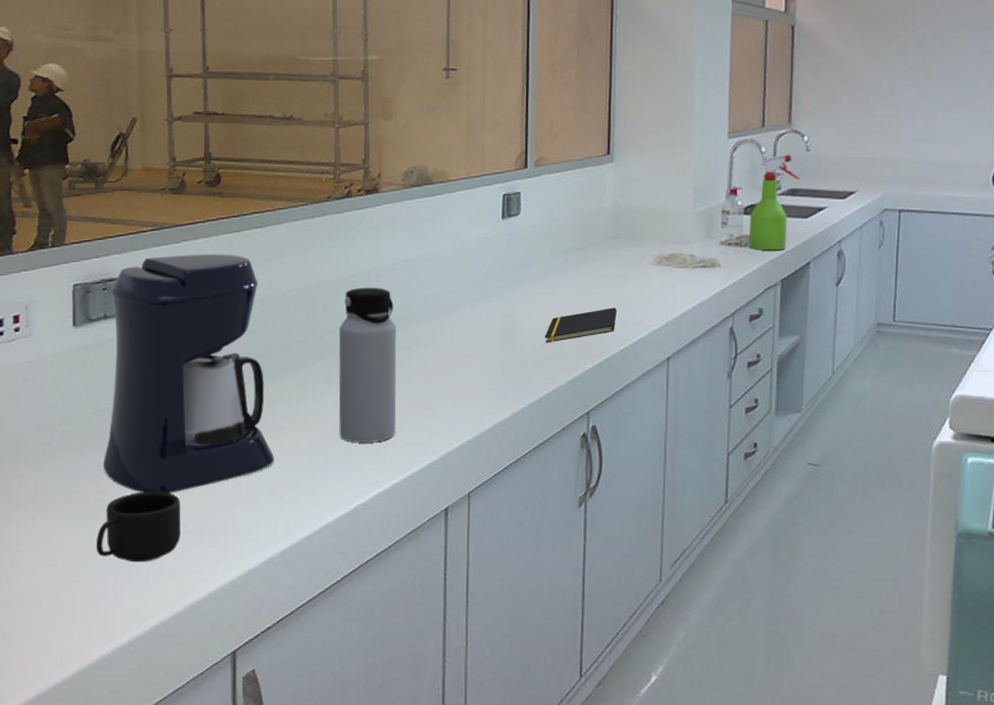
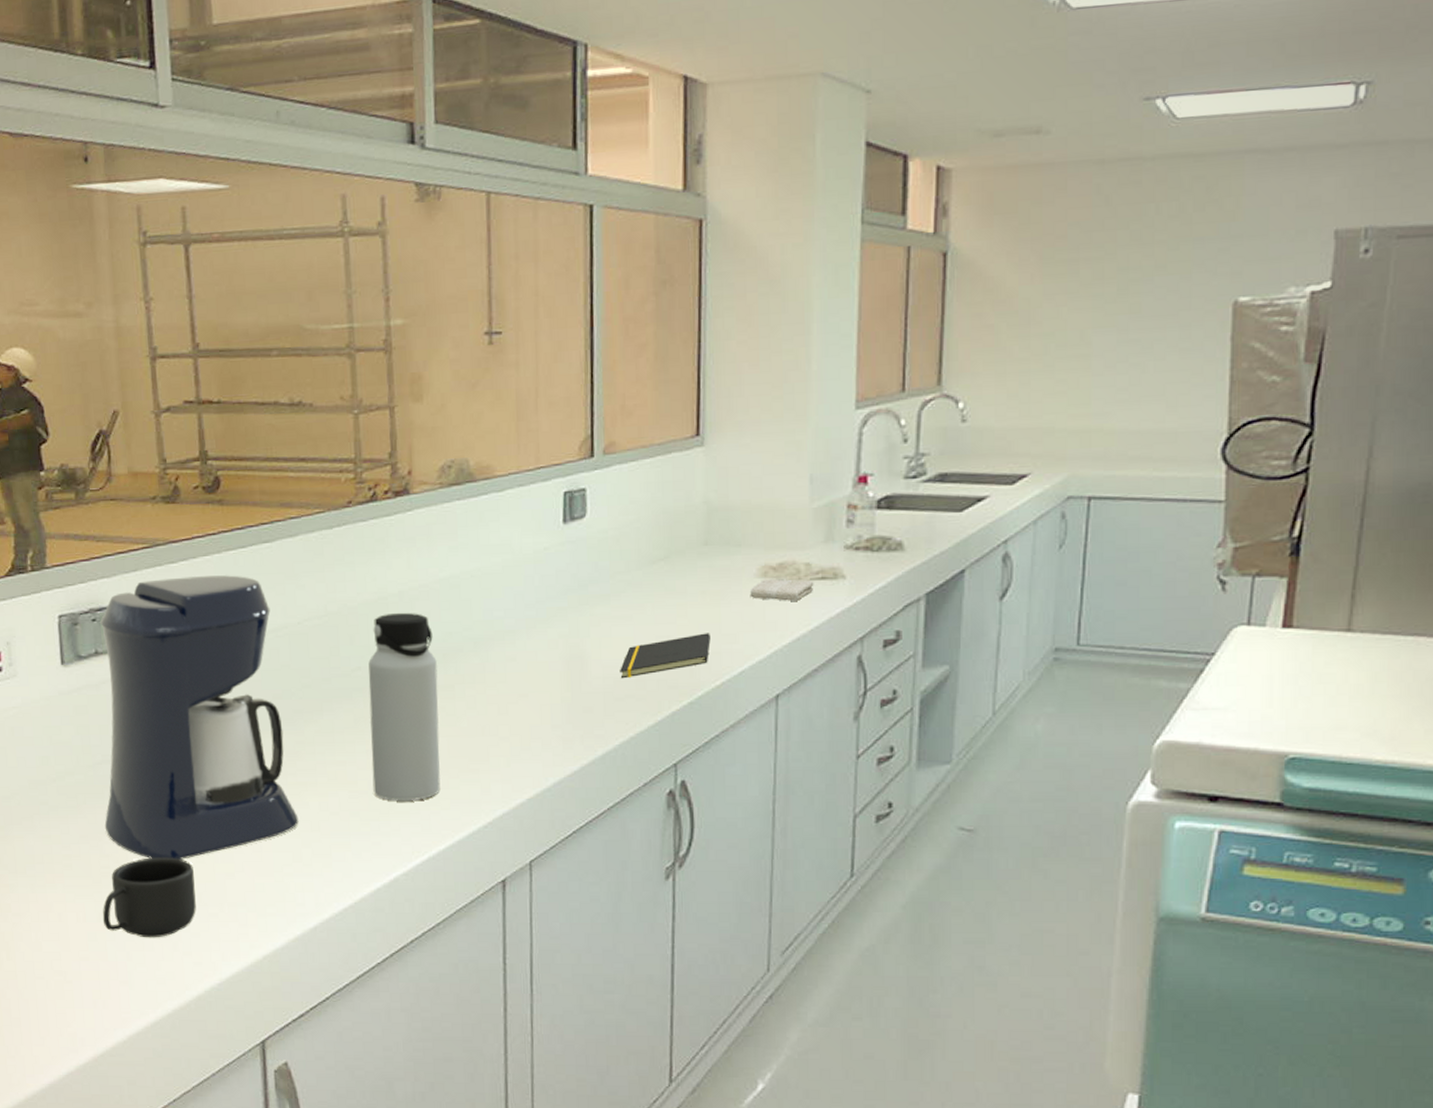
washcloth: none [647,266,697,284] -> present [750,578,814,601]
spray bottle: present [748,155,801,251] -> none [882,428,953,556]

